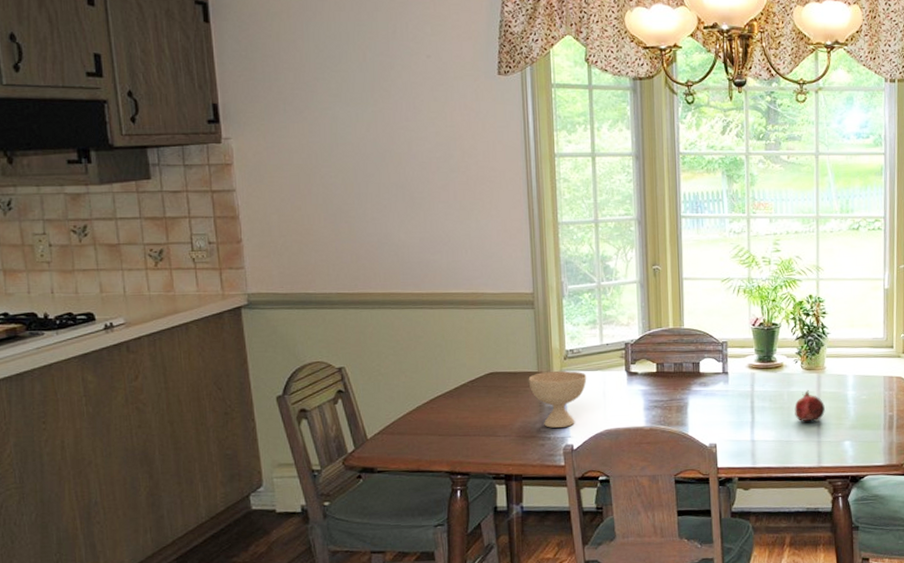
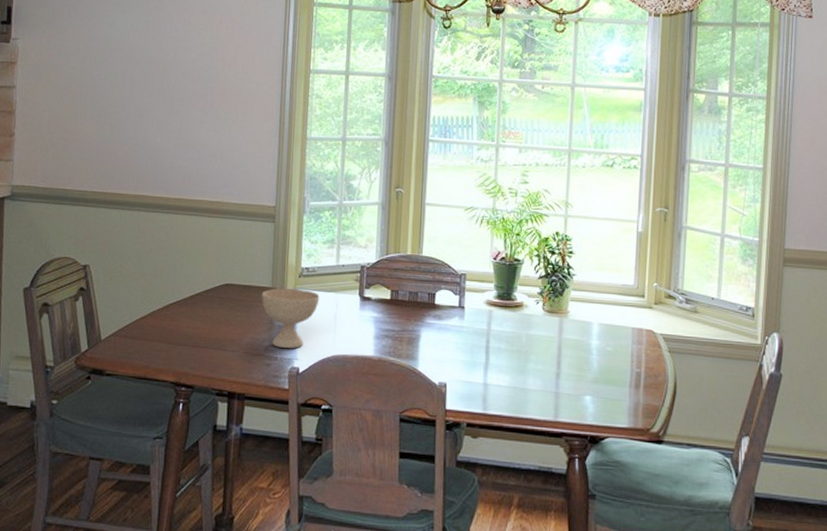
fruit: present [794,389,825,423] -> none [532,334,566,372]

